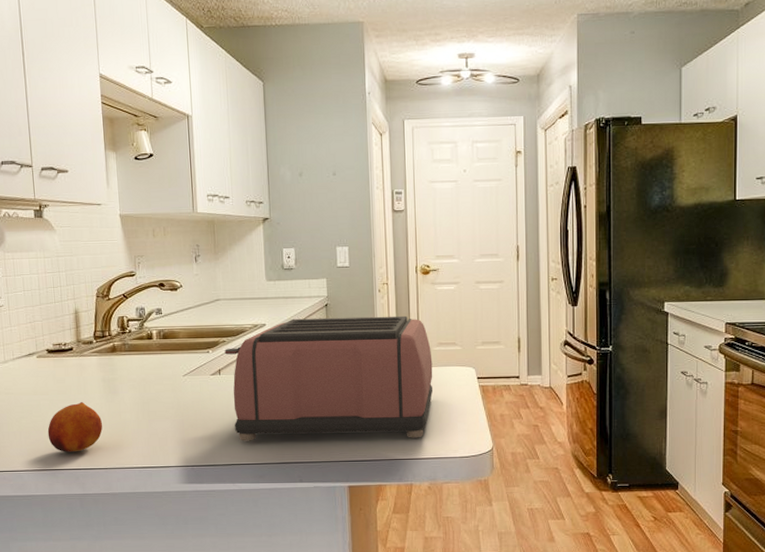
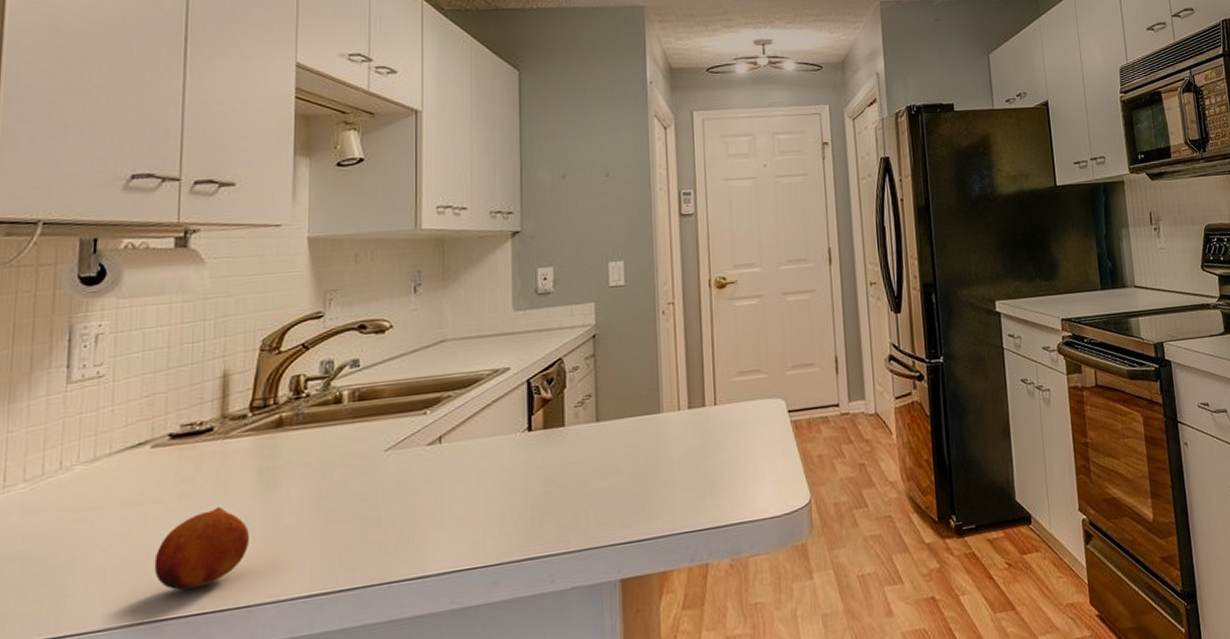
toaster: present [225,315,433,441] -> none [449,341,734,536]

